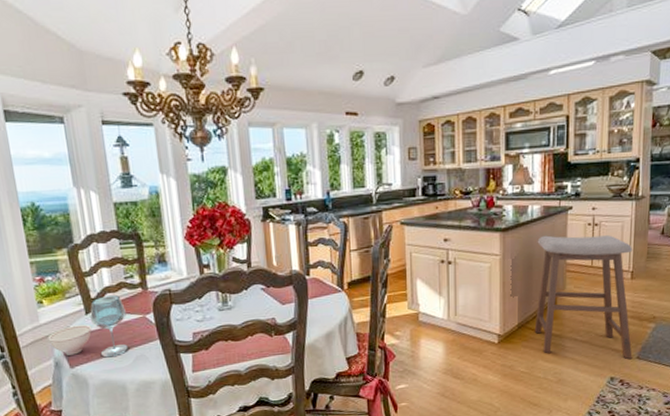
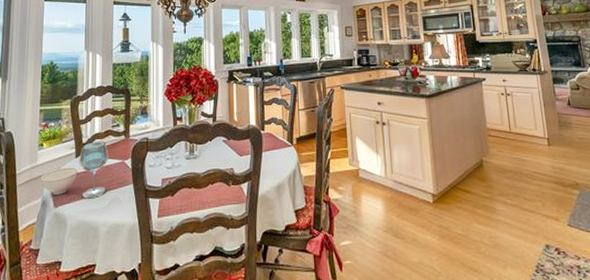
bar stool: present [534,235,633,360] -> none [458,102,564,227]

